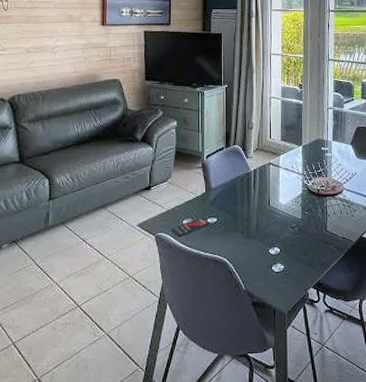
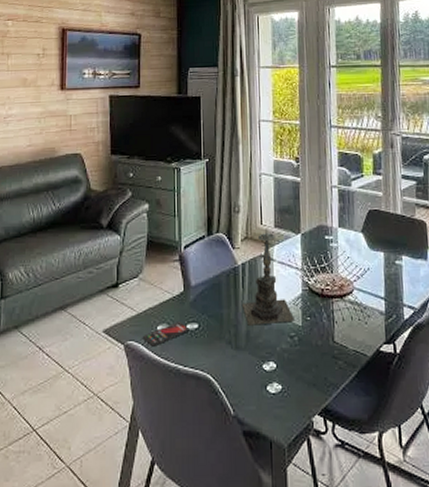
candle holder: none [254,142,295,219] -> present [243,229,294,326]

